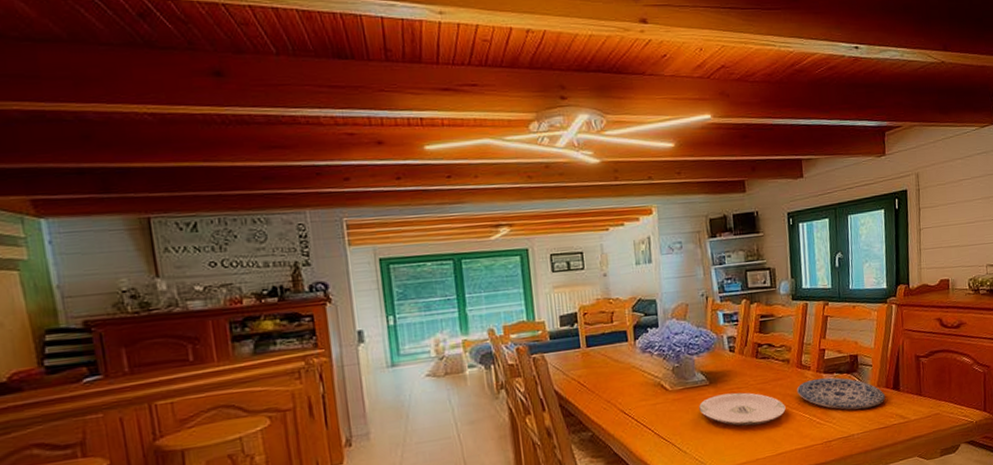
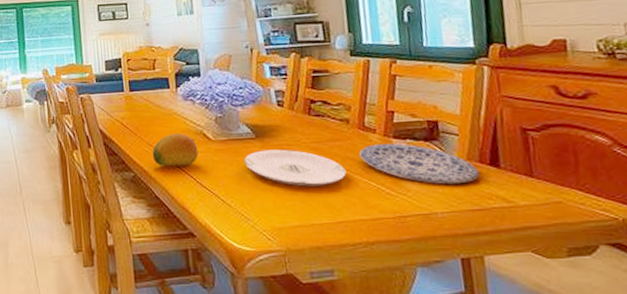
fruit: none [610,386,657,422] -> present [152,133,199,167]

